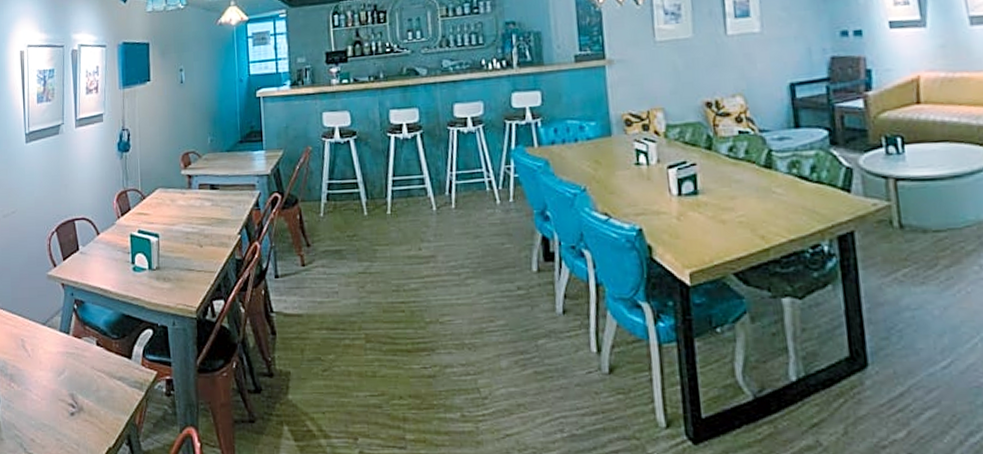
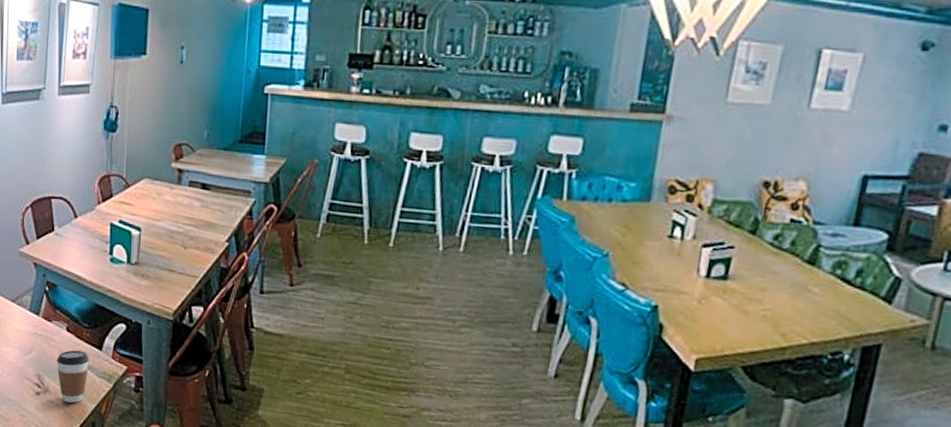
coffee cup: none [89,363,120,419] -> present [57,350,89,403]

